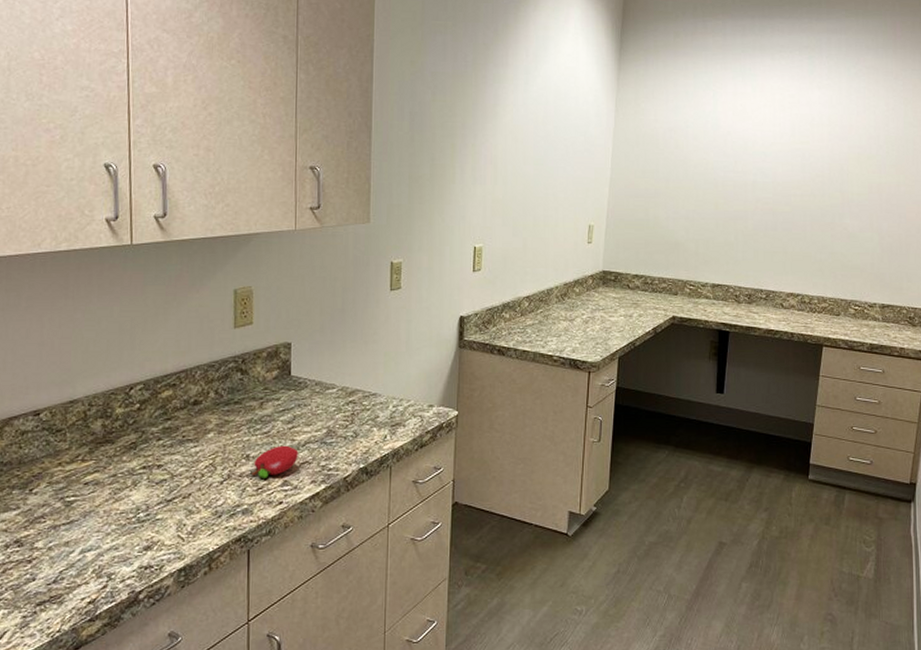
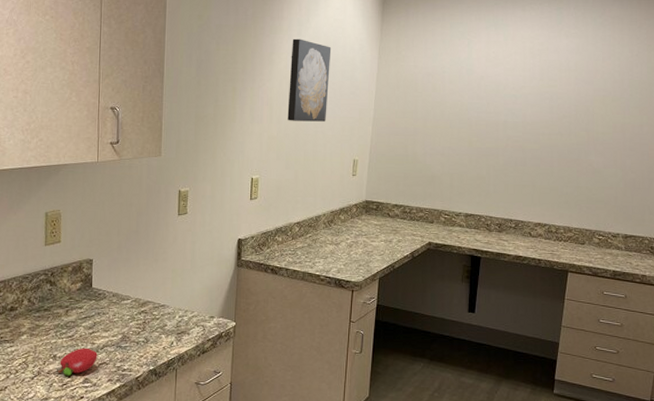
wall art: none [514,88,563,183] -> present [287,38,332,122]

